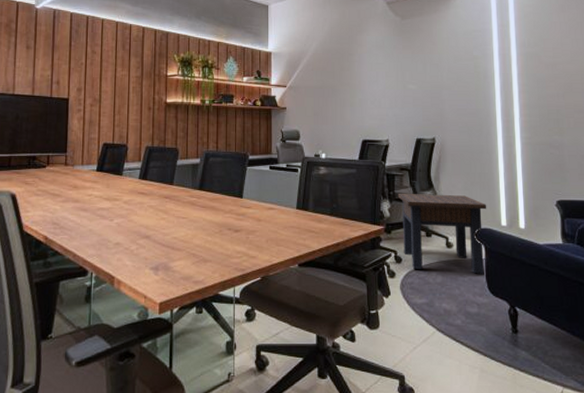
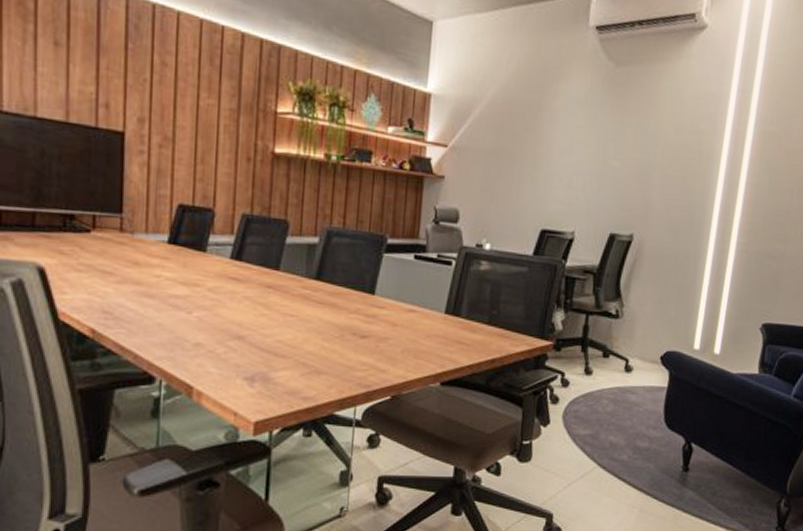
side table: present [397,193,487,274] -> none [573,301,681,404]

